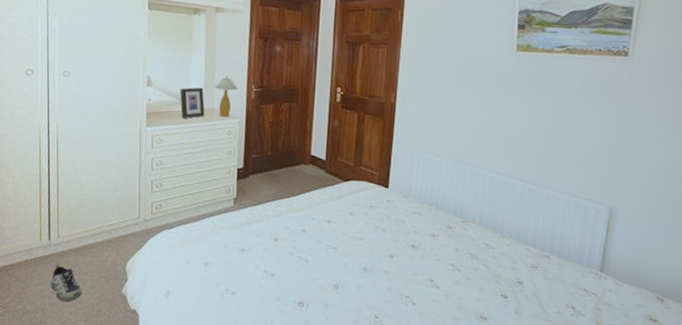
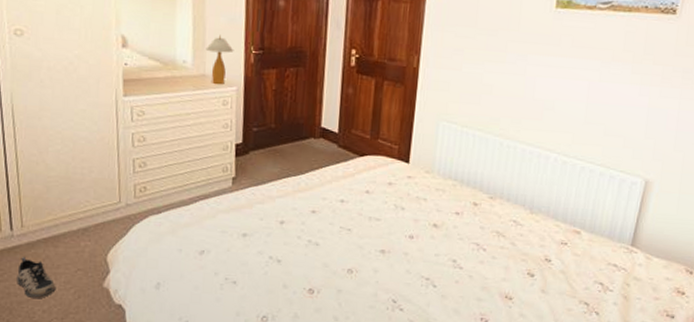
picture frame: present [180,87,205,118] -> none [163,49,195,86]

